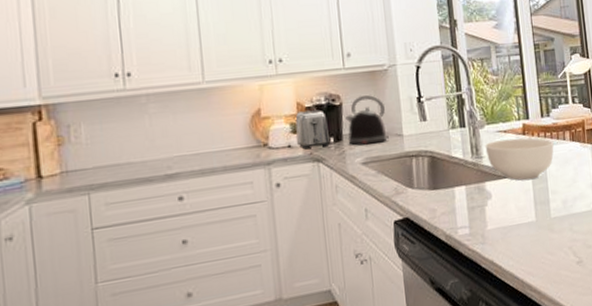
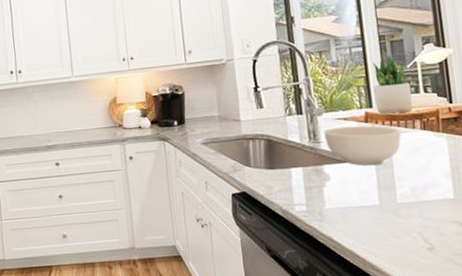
toaster: present [295,110,330,150] -> none [144,98,174,131]
kettle: present [344,95,389,146] -> none [186,86,227,129]
planter: none [529,66,564,126] -> present [372,56,413,114]

